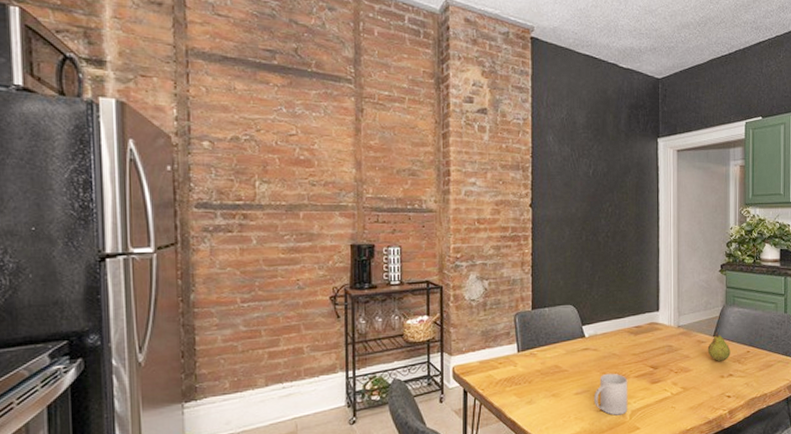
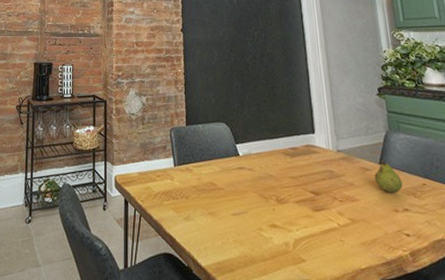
mug: present [593,373,628,416] -> none [252,195,290,243]

